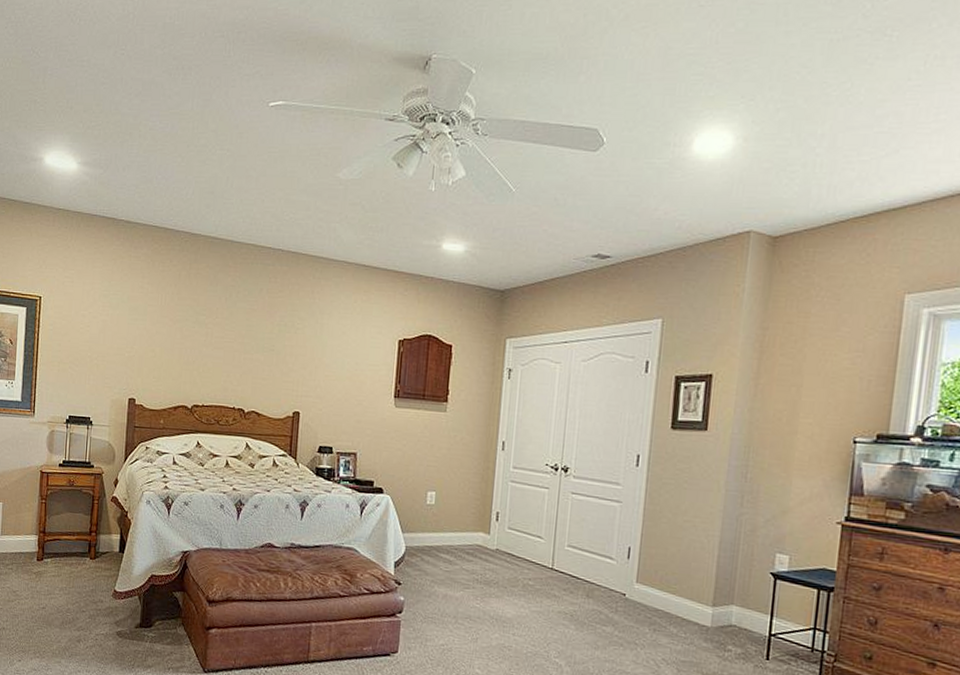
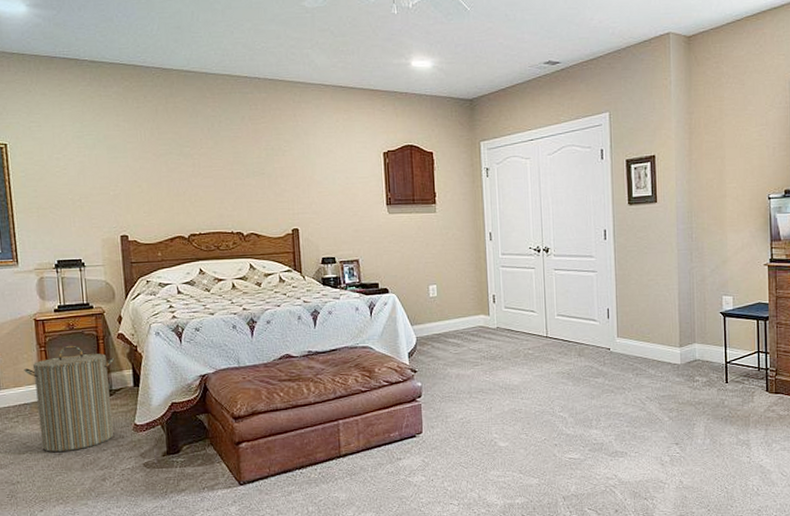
laundry hamper: none [24,501,106,607] -> present [24,345,115,452]

